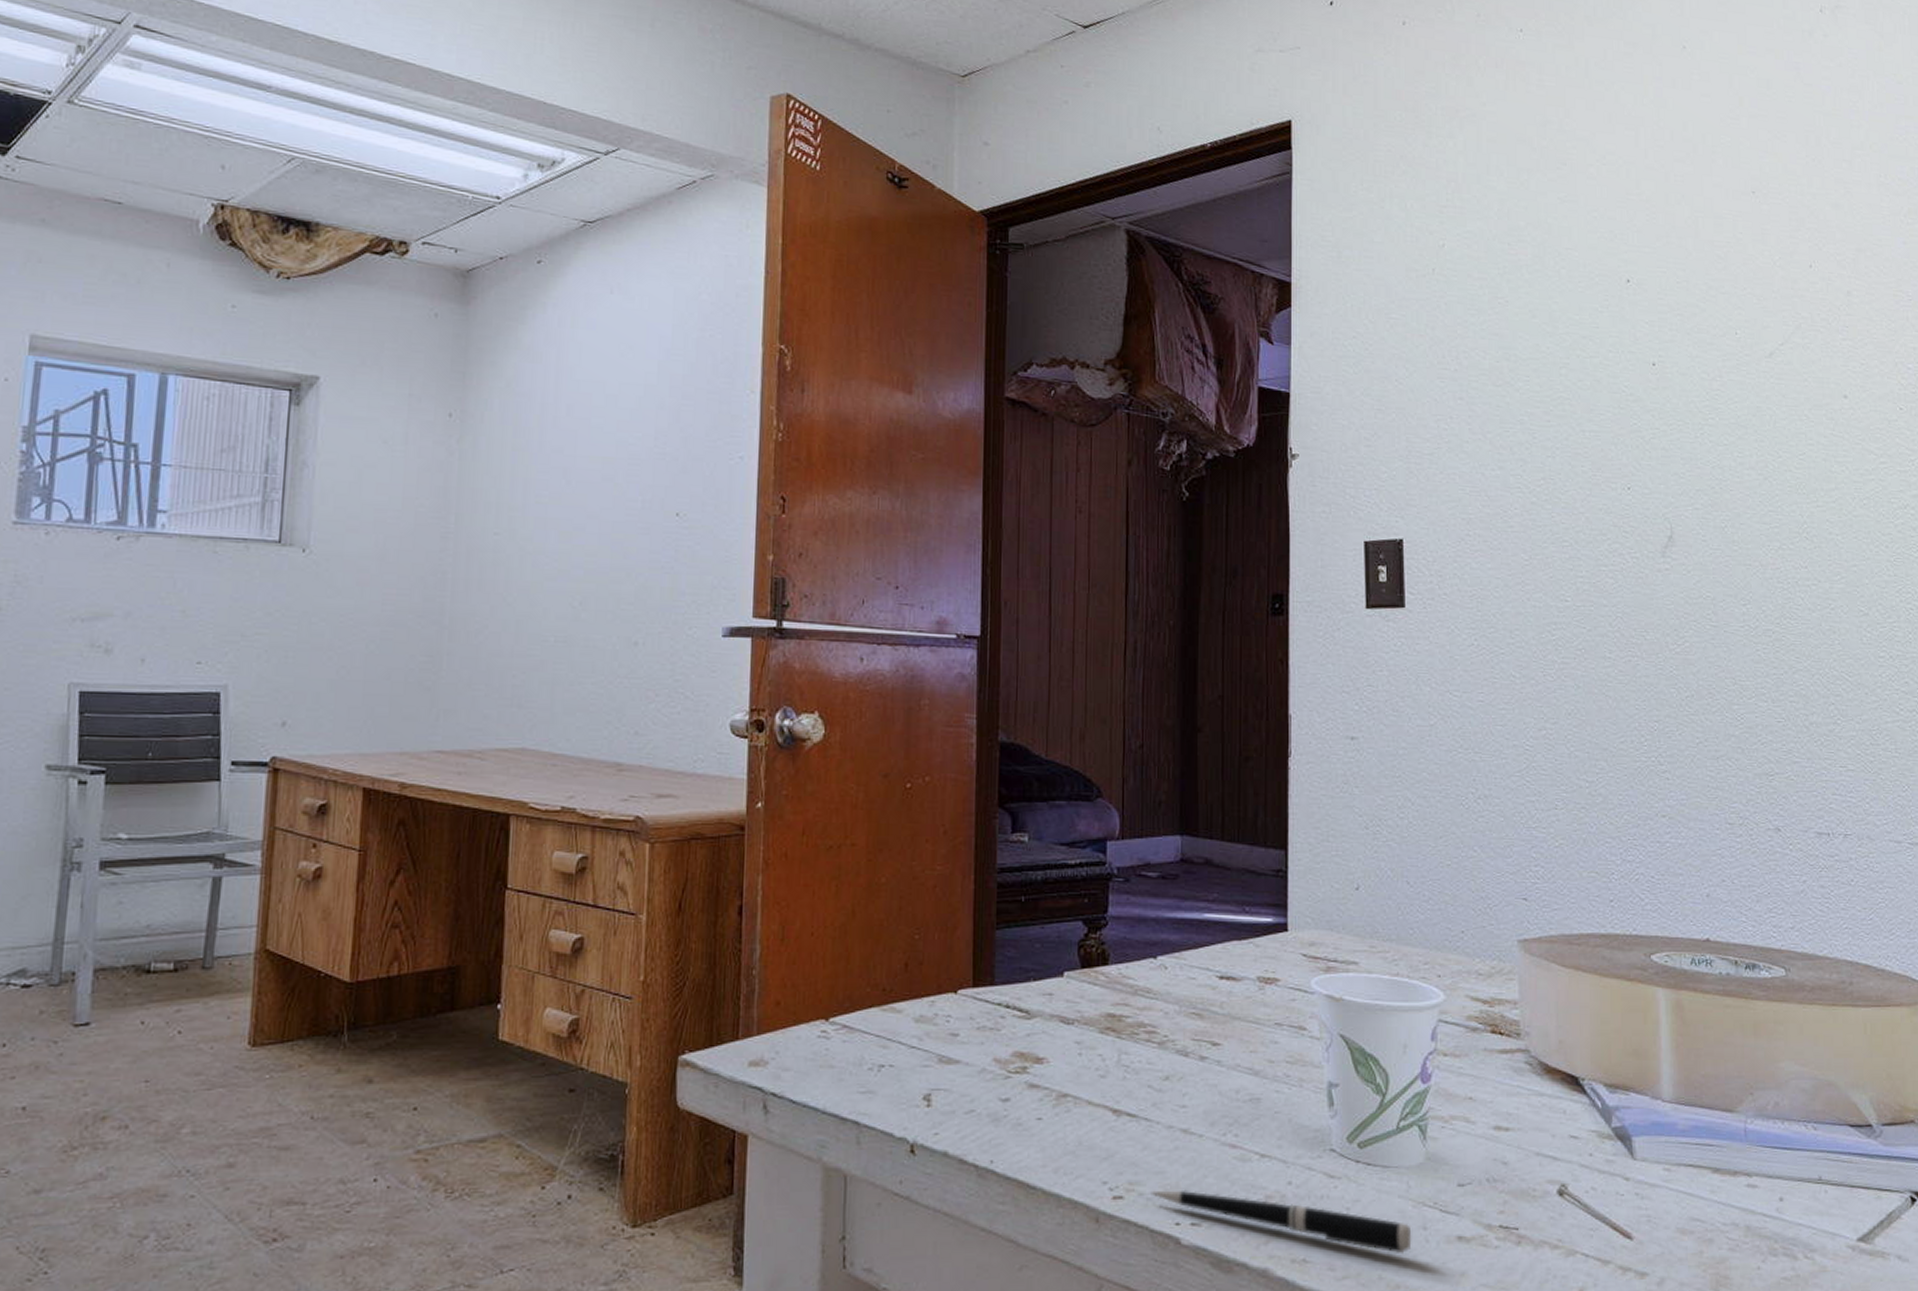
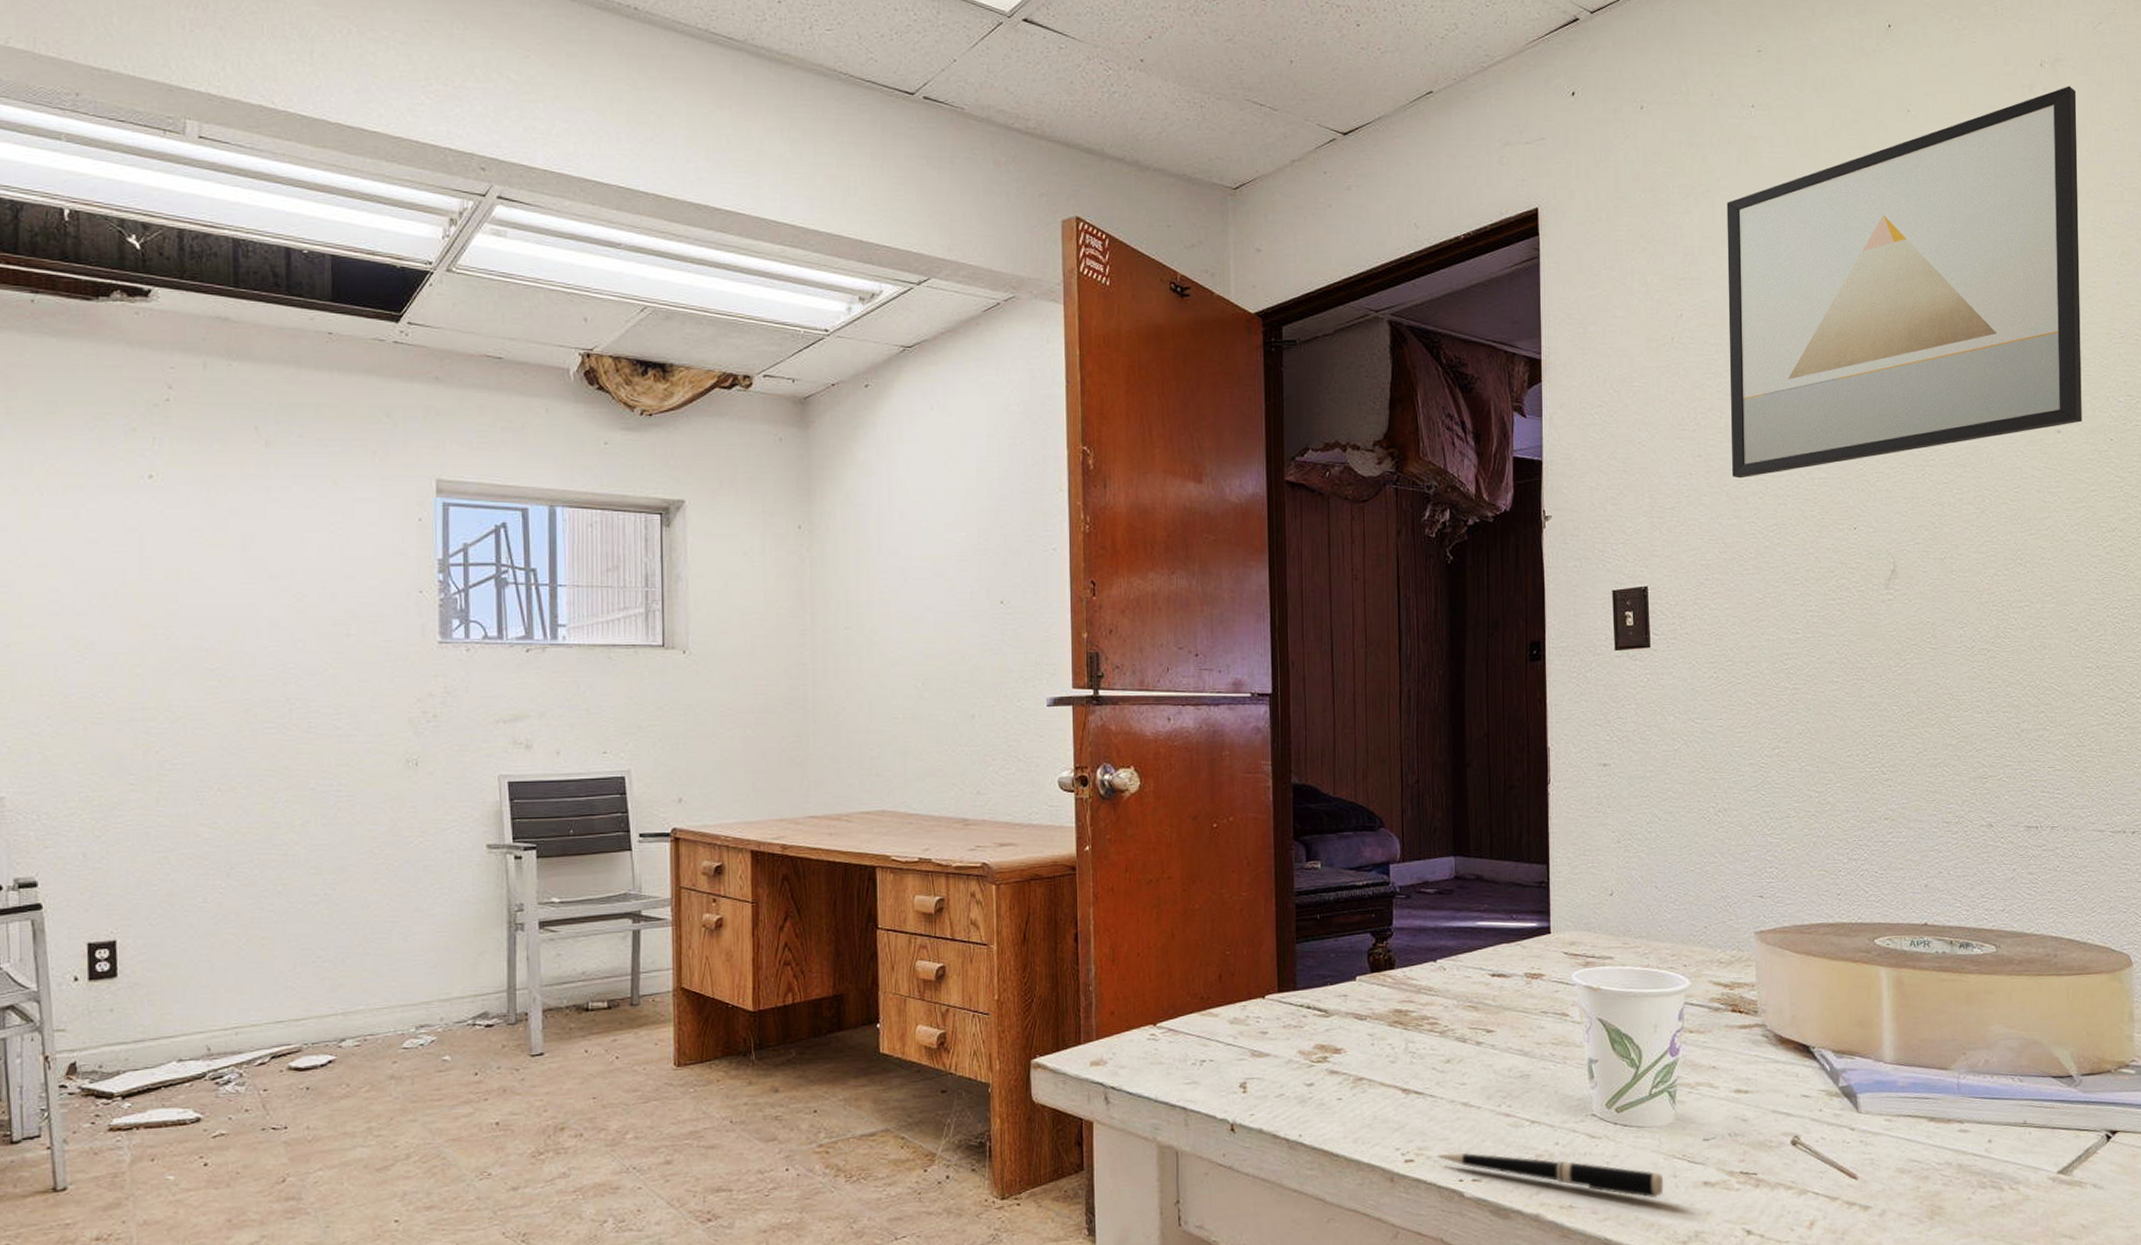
wall art: none [1493,34,1870,426] -> present [1726,86,2082,479]

